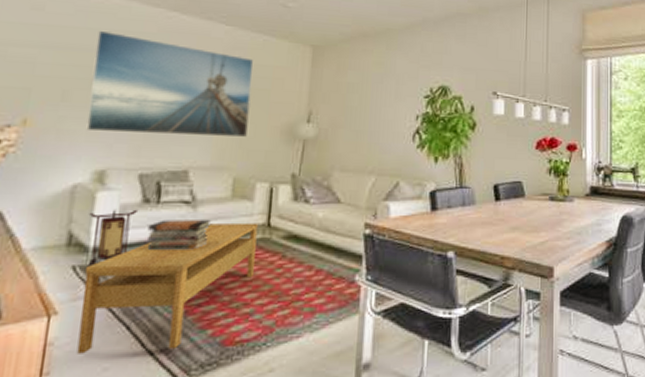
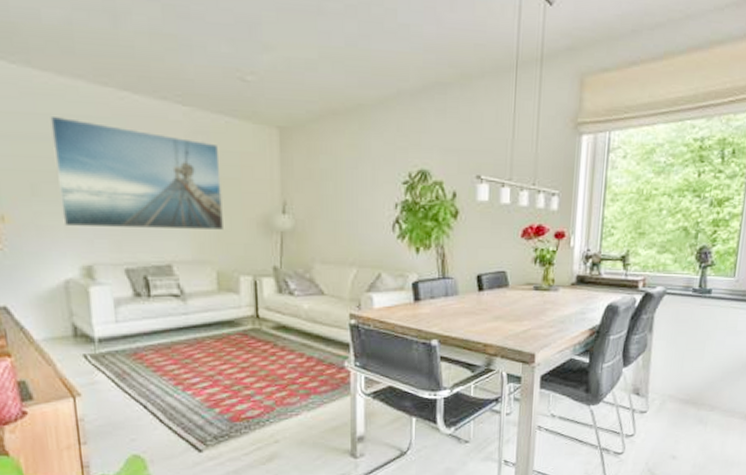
coffee table: present [76,222,258,354] -> none [95,314,251,428]
lantern: present [87,209,139,267] -> none [86,302,133,355]
book stack: present [146,220,212,250] -> none [144,312,203,340]

